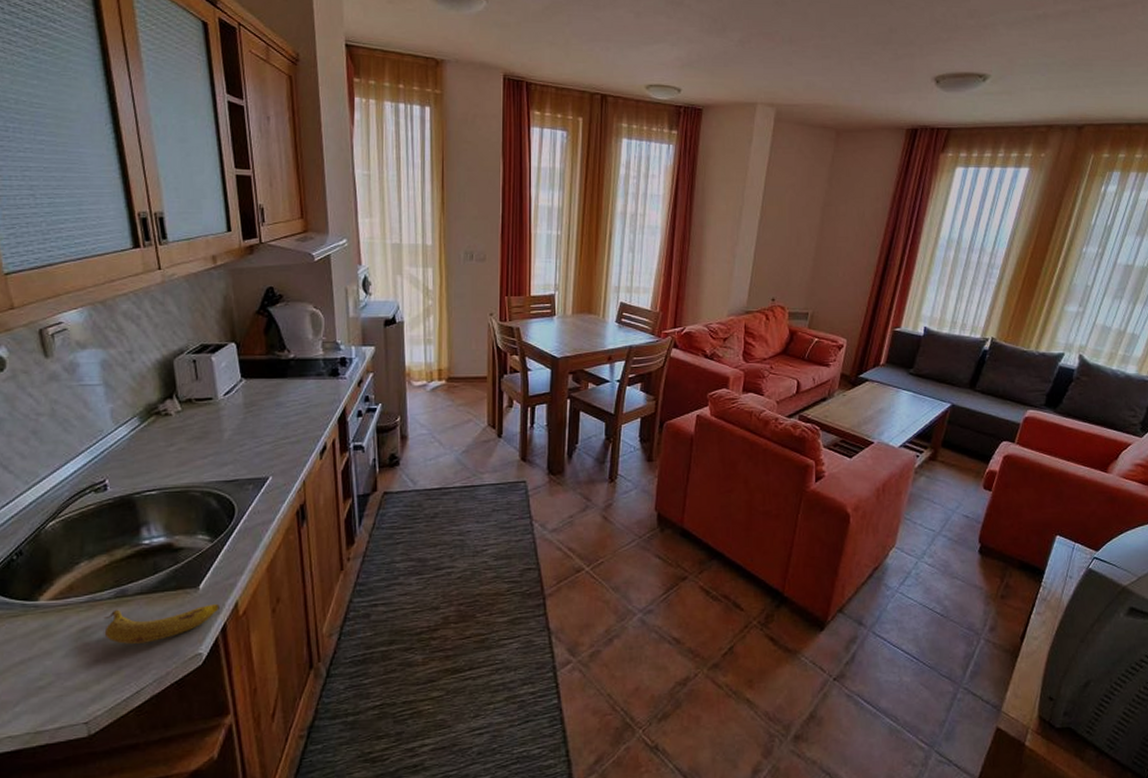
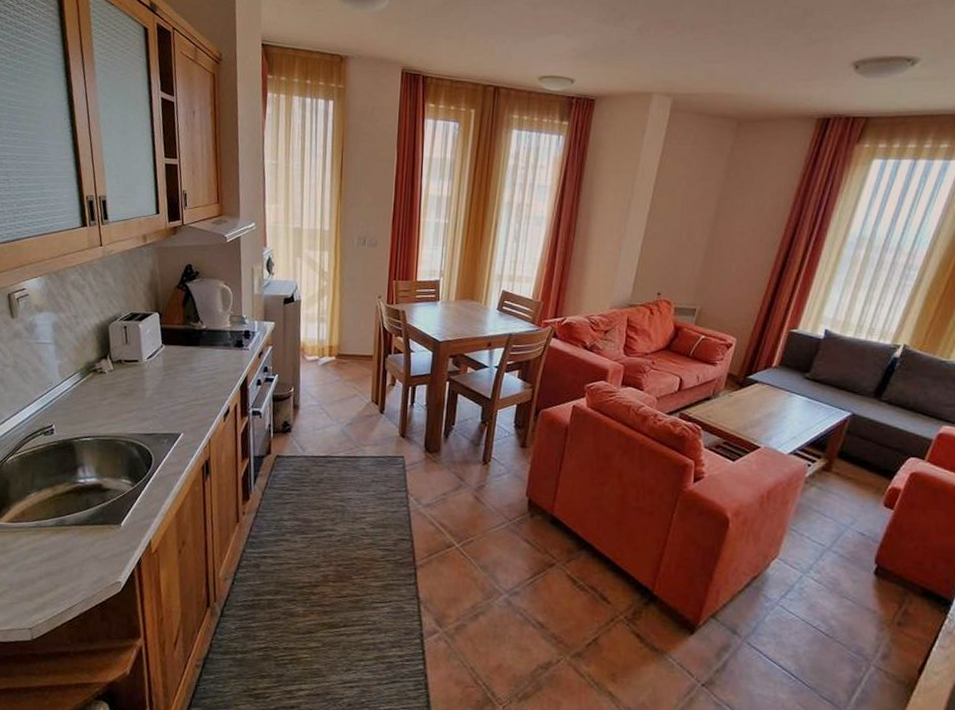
fruit: present [103,603,220,644] -> none [46,536,137,568]

